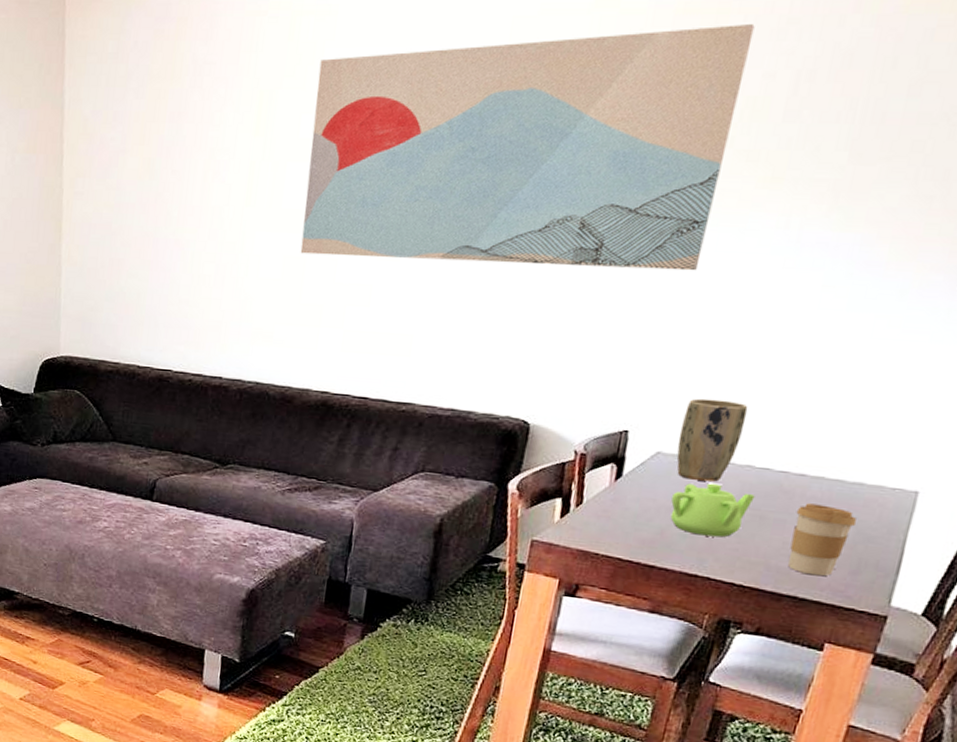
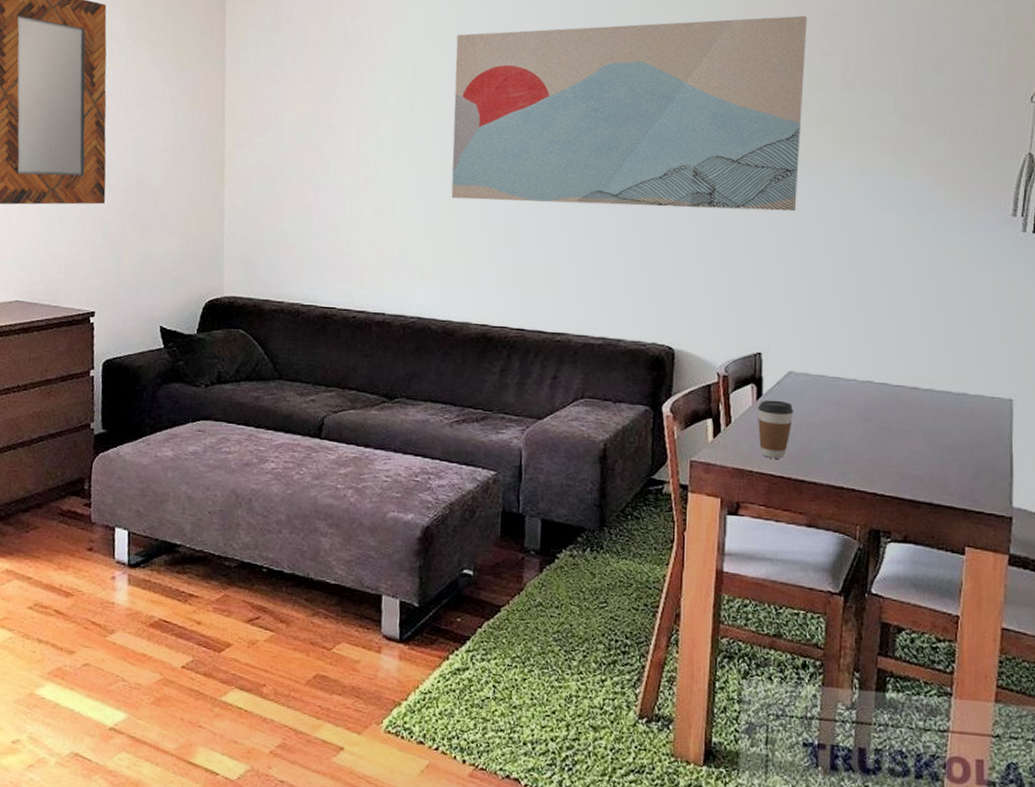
coffee cup: none [610,481,656,543] -> present [757,400,794,459]
teapot: present [670,483,755,538] -> none [809,398,879,450]
plant pot: present [676,398,748,482] -> none [805,322,859,397]
coffee cup: present [788,503,856,576] -> none [916,414,967,482]

